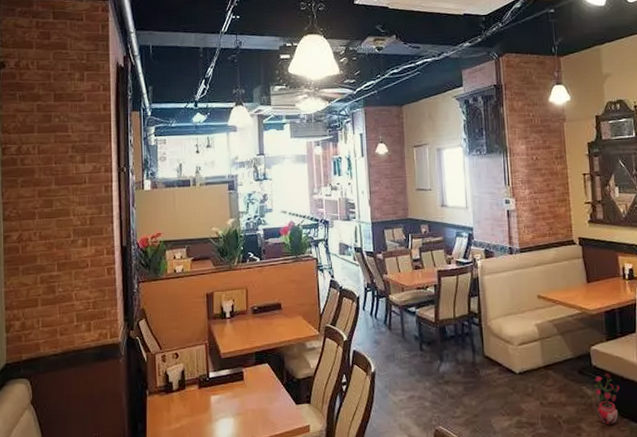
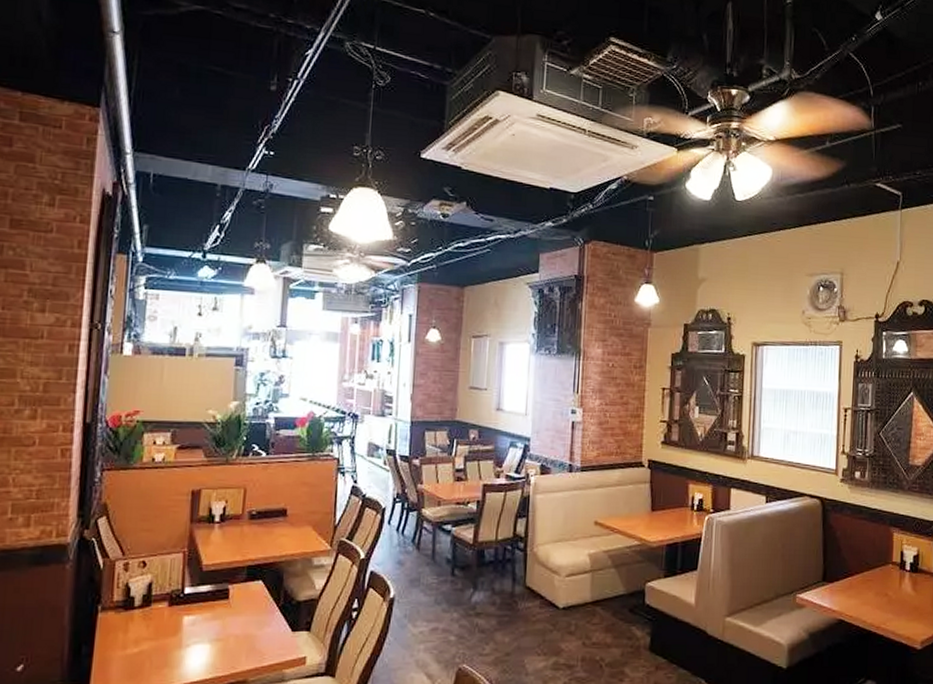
potted plant: present [594,373,621,426] -> none [644,613,673,672]

